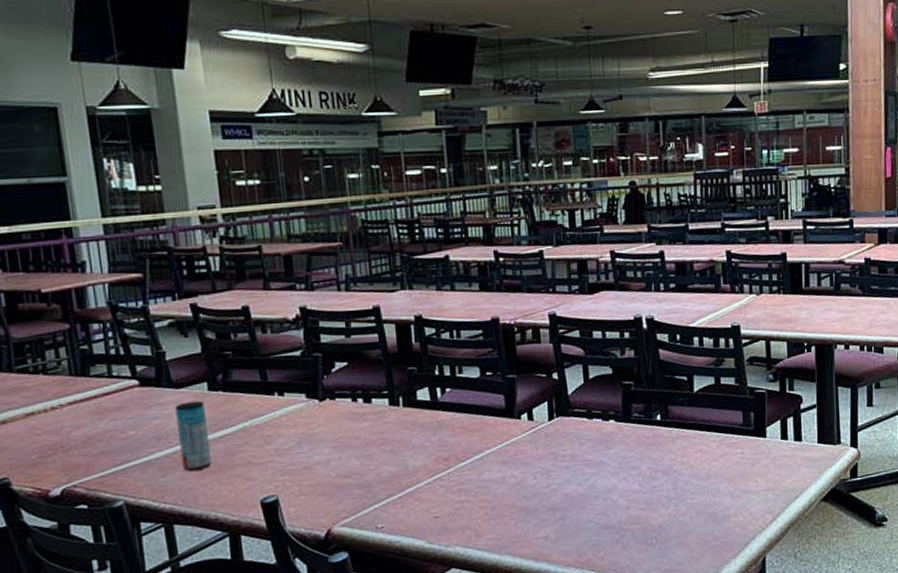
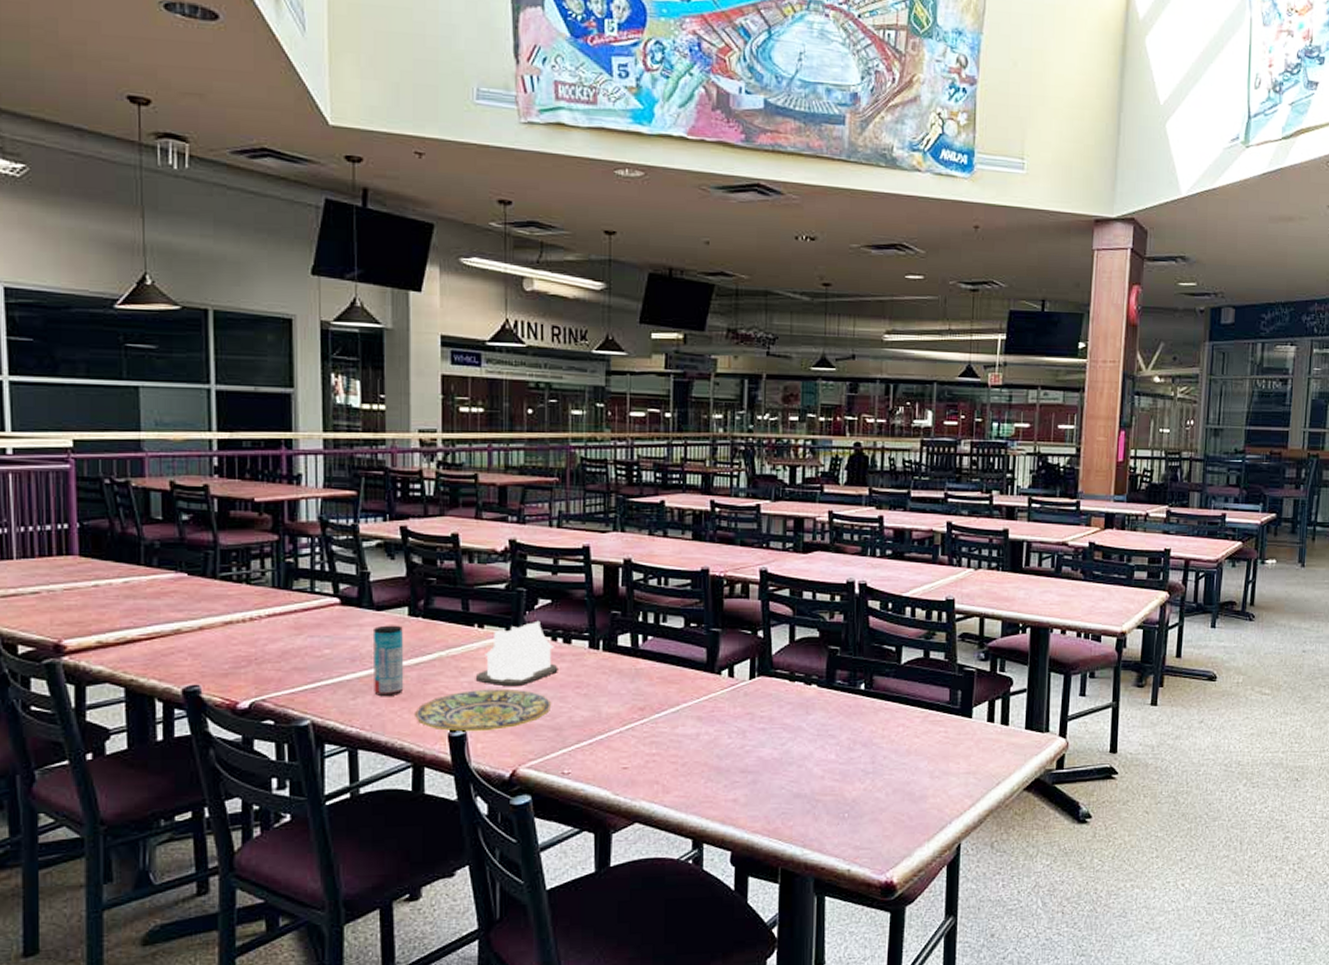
plate: none [224,451,359,498] -> present [413,688,552,732]
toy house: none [280,383,362,450] -> present [475,620,558,687]

